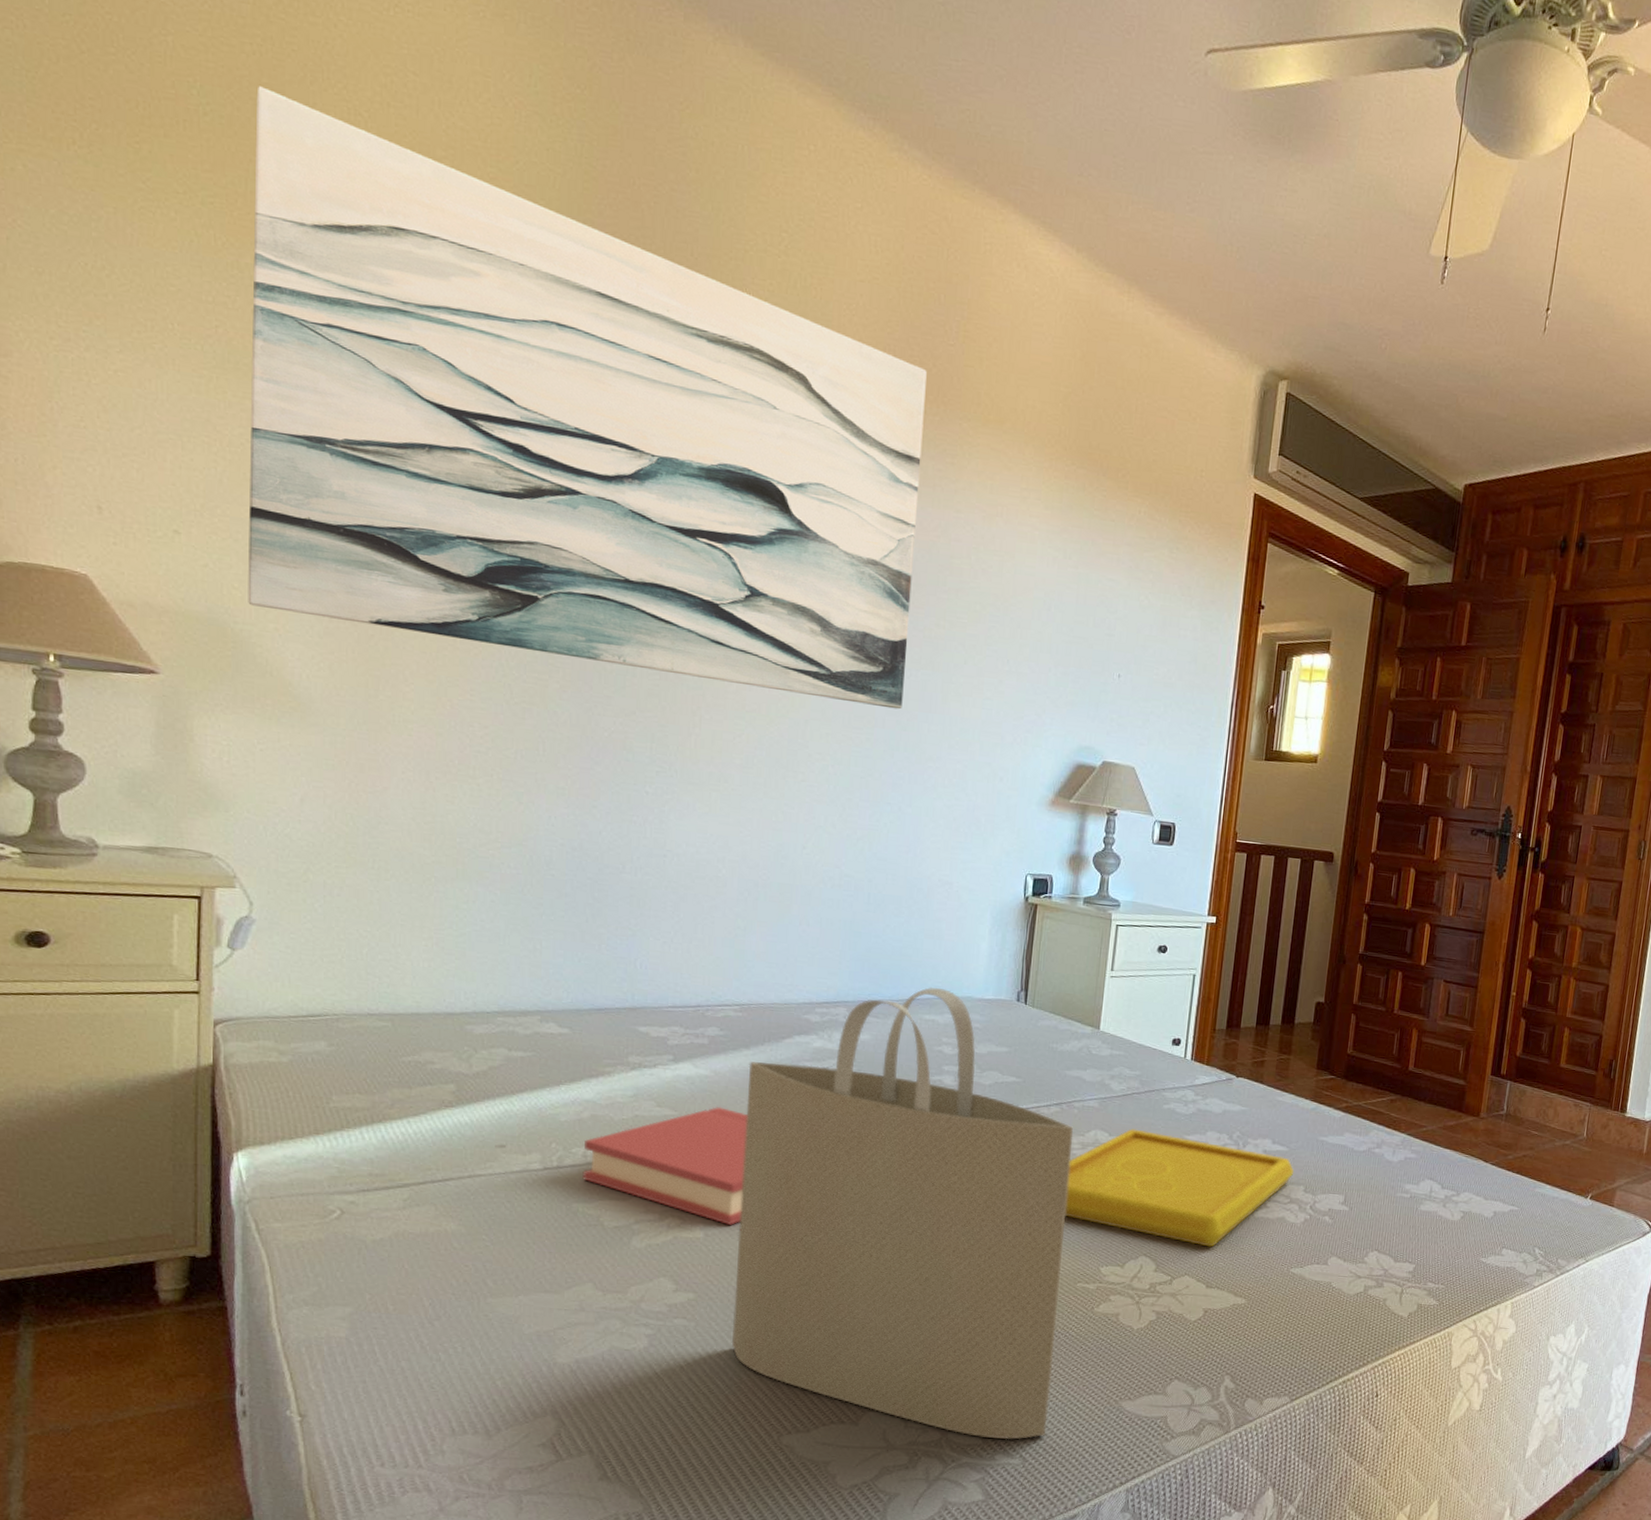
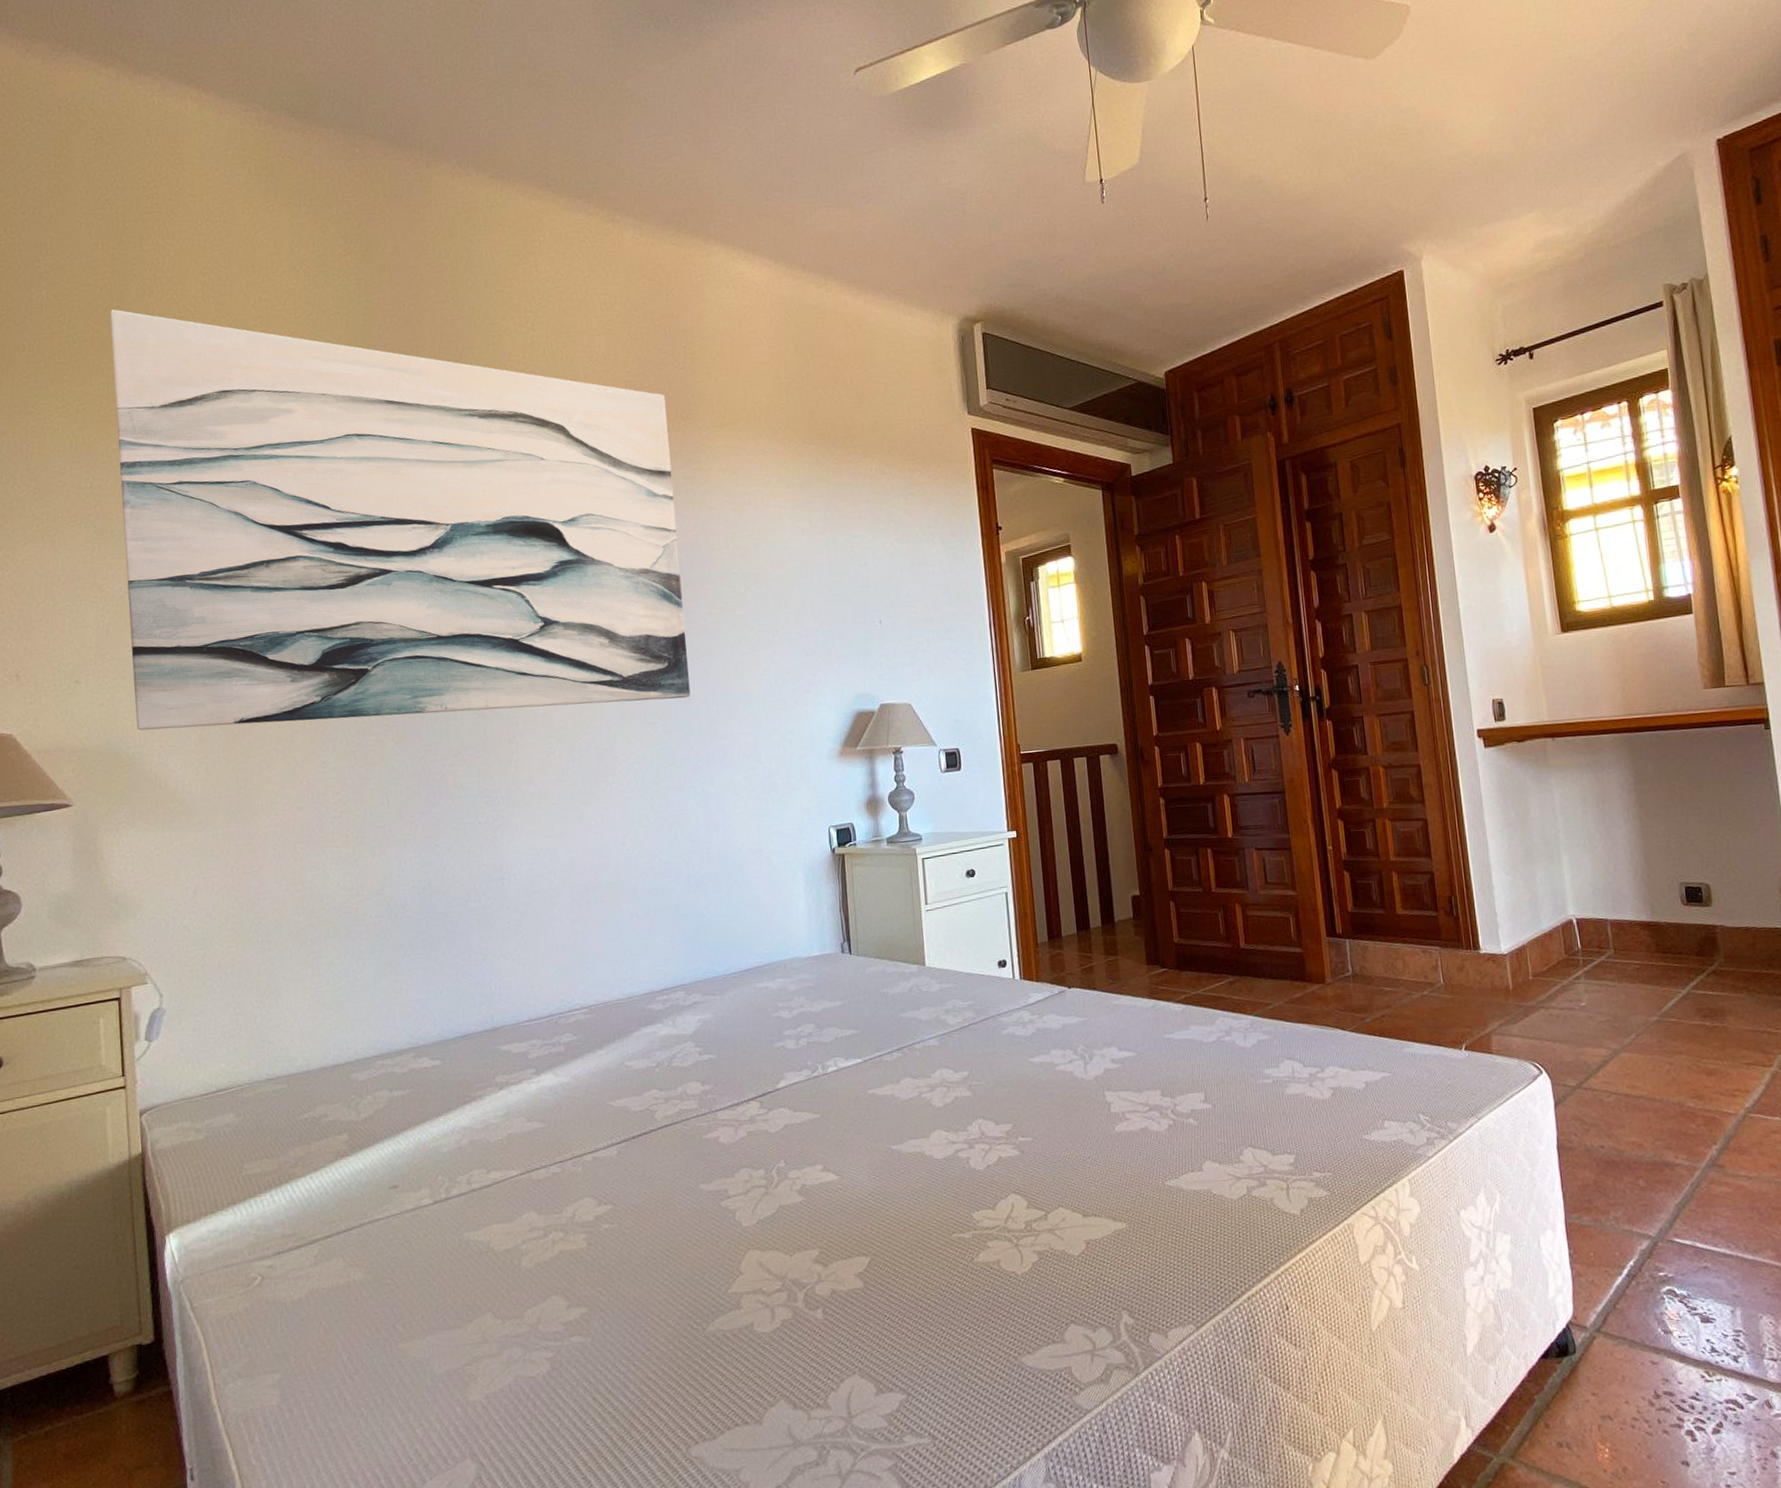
hardback book: present [582,1106,747,1225] -> none [467,1111,619,1230]
tote bag: present [731,986,1074,1440] -> none [604,954,950,1419]
serving tray: present [1064,1128,1294,1247] -> none [921,1060,1148,1173]

